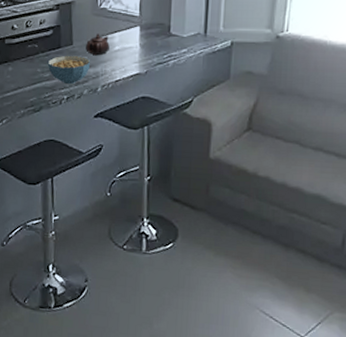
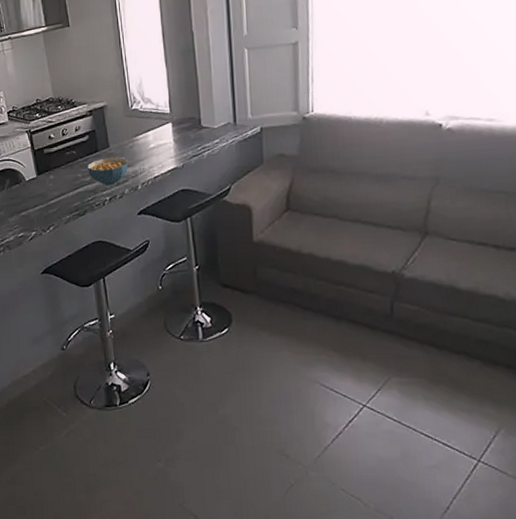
teapot: present [86,33,110,55] -> none [122,134,145,155]

